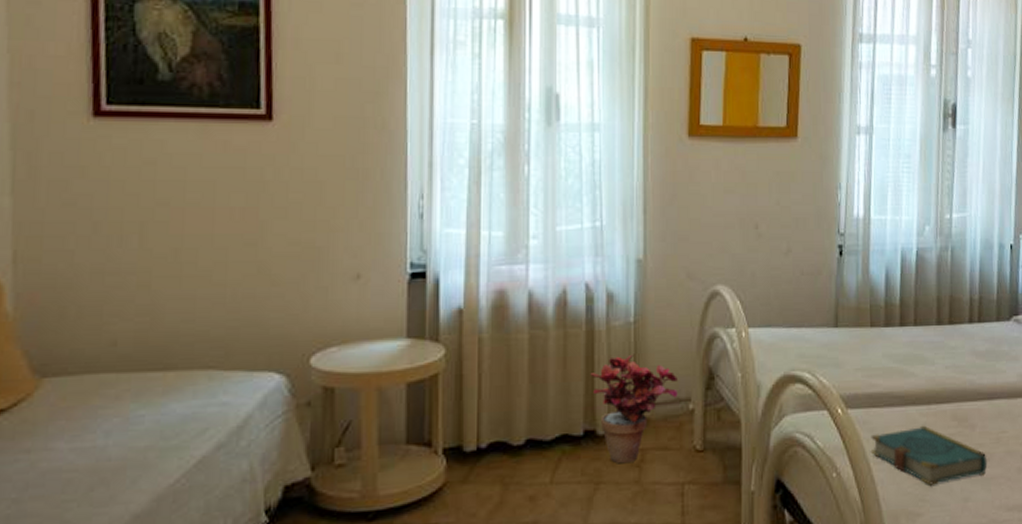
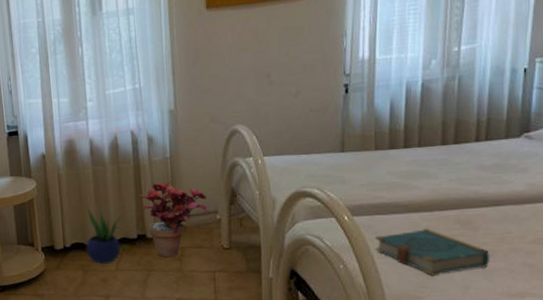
potted plant: none [510,388,565,474] -> present [86,207,122,264]

